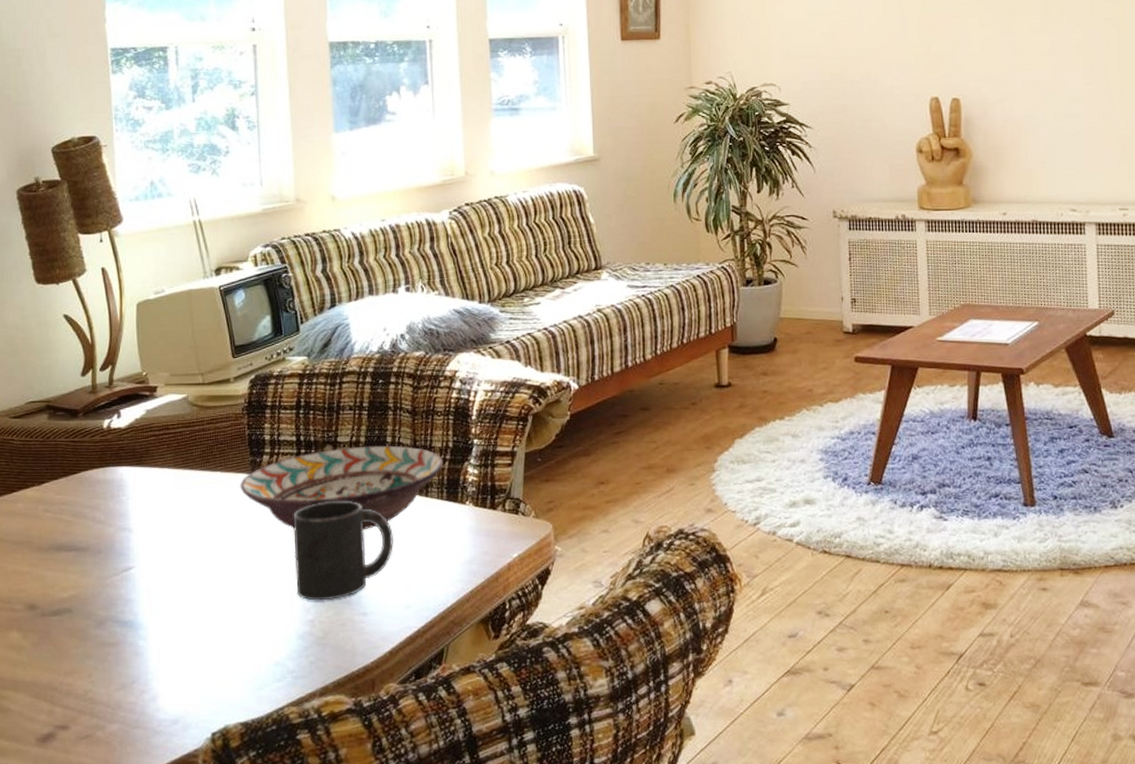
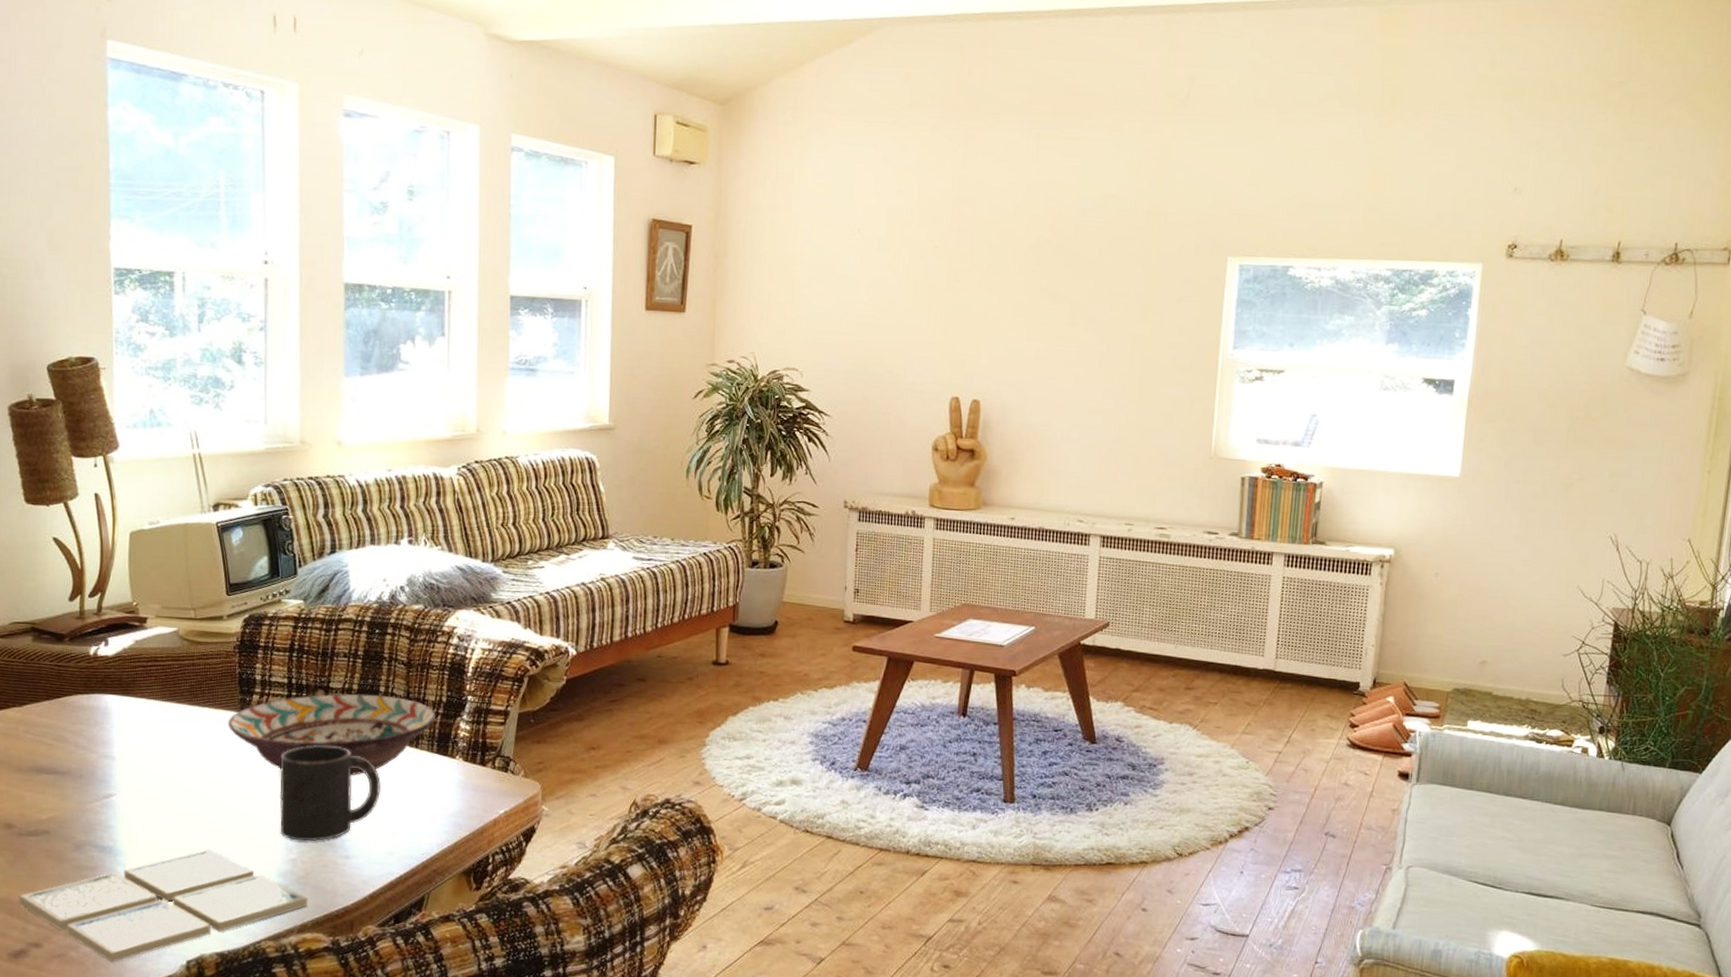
drink coaster: none [44,615,329,740] -> present [19,849,308,963]

